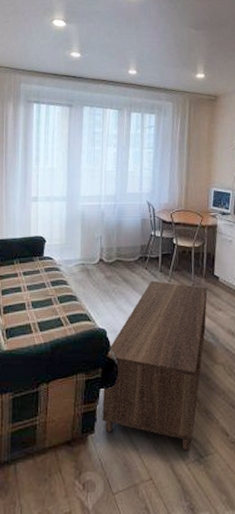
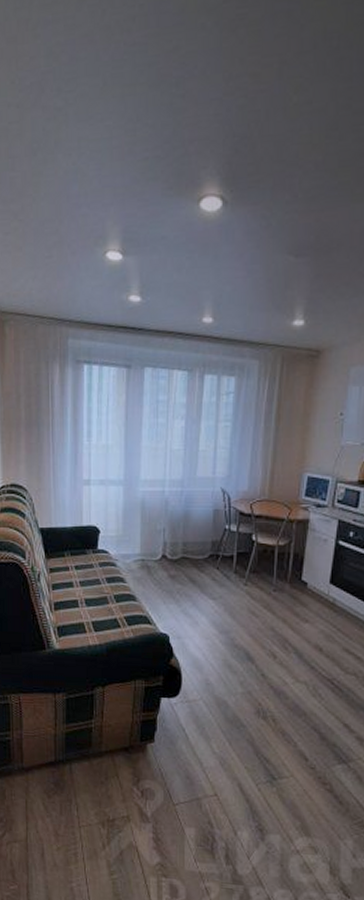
coffee table: present [102,280,208,451] -> none [163,582,292,771]

